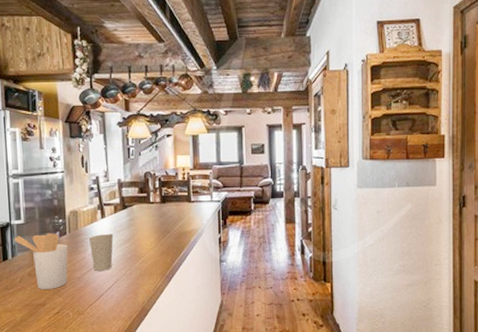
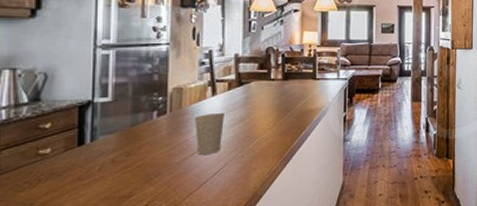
utensil holder: present [14,232,68,290] -> none [95,112,167,179]

